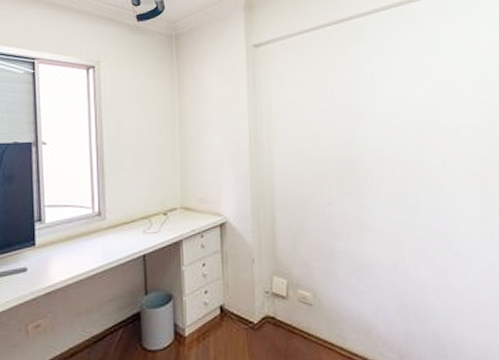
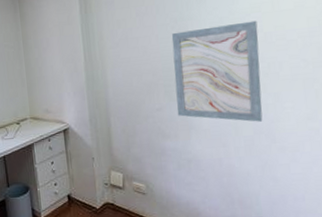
wall art: none [346,112,439,223] -> present [171,20,263,122]

